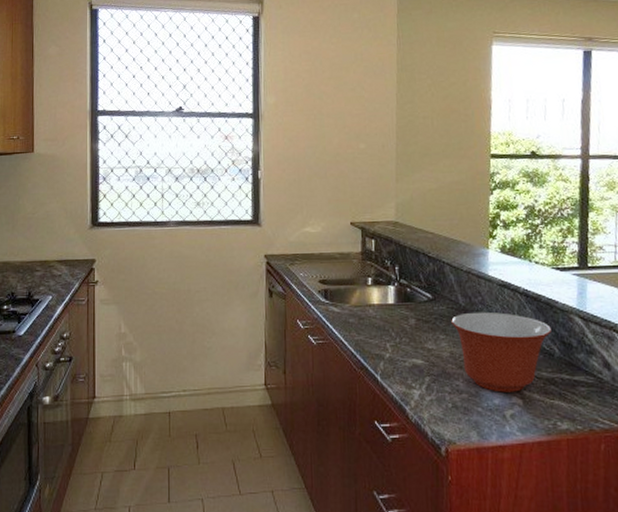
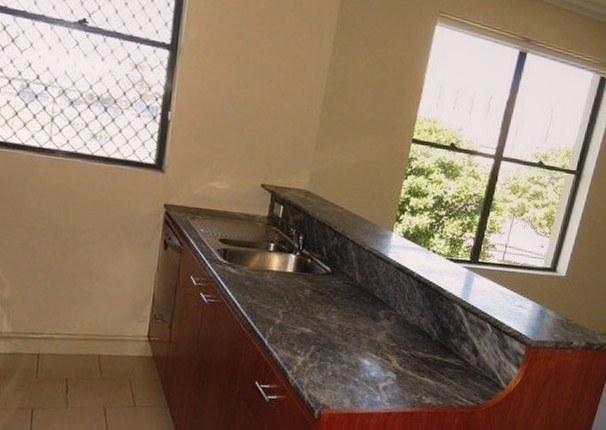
mixing bowl: present [451,311,551,393] -> none [345,290,435,367]

